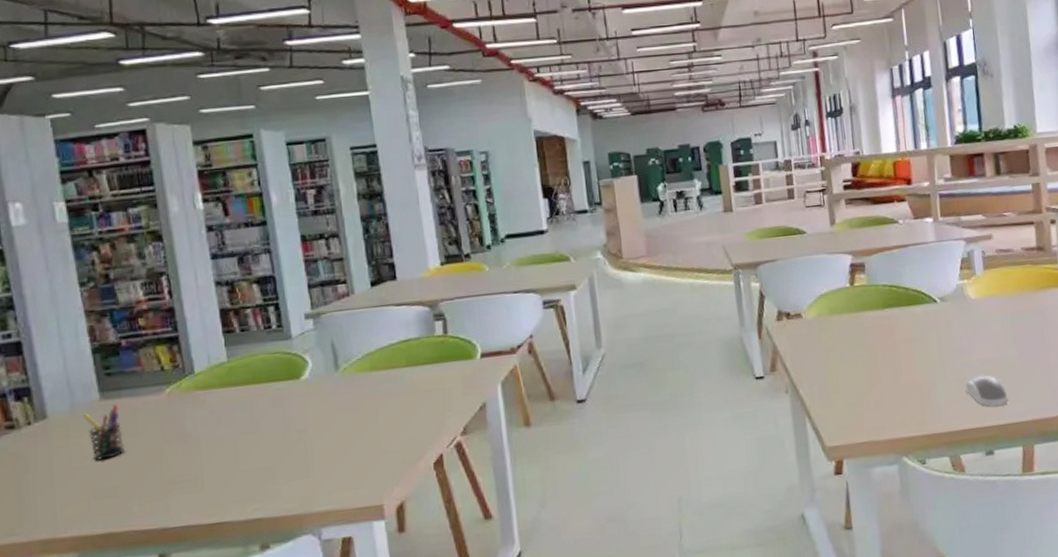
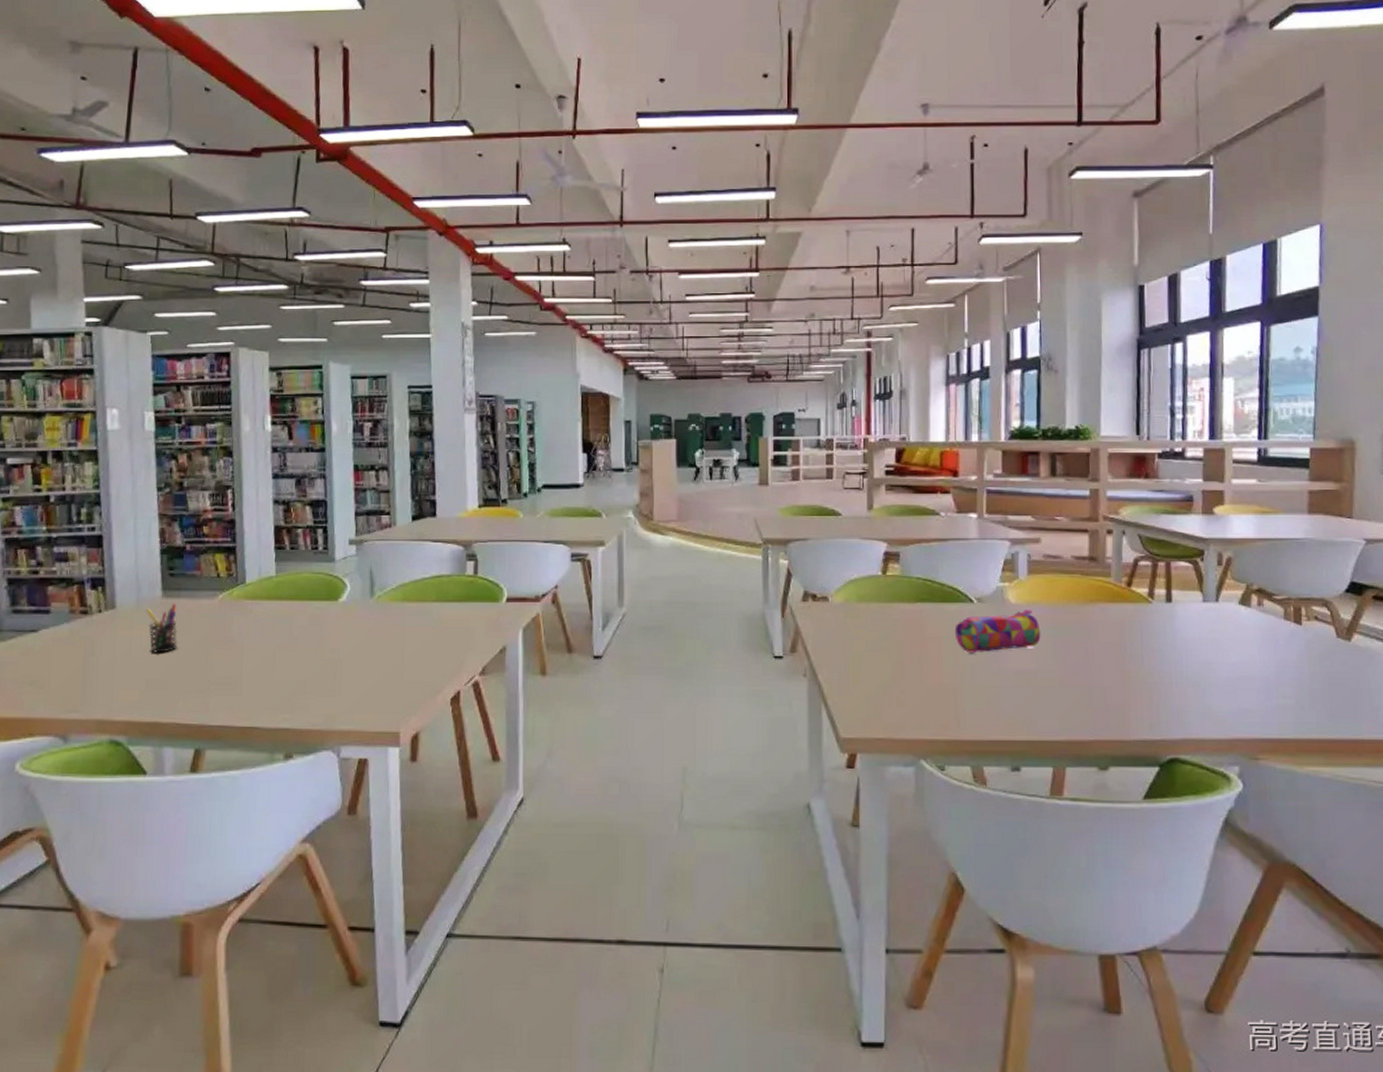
pencil case: none [922,303,1001,351] -> present [954,610,1041,654]
computer mouse: present [965,375,1008,406] -> none [996,686,1042,721]

